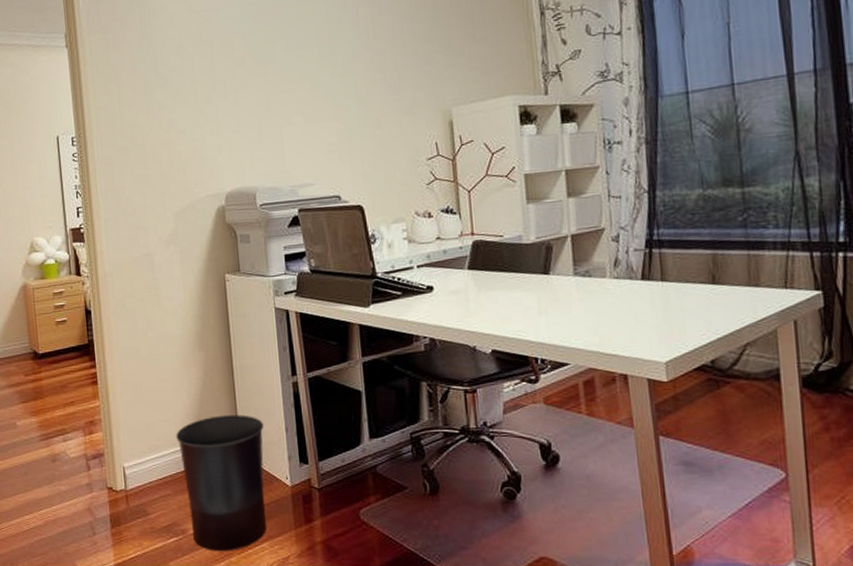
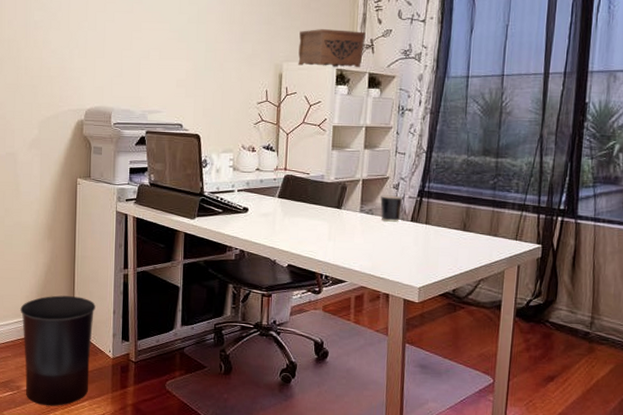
decorative box: none [467,56,549,108] -> present [298,29,366,68]
mug: none [598,249,627,284] -> present [380,195,403,222]

